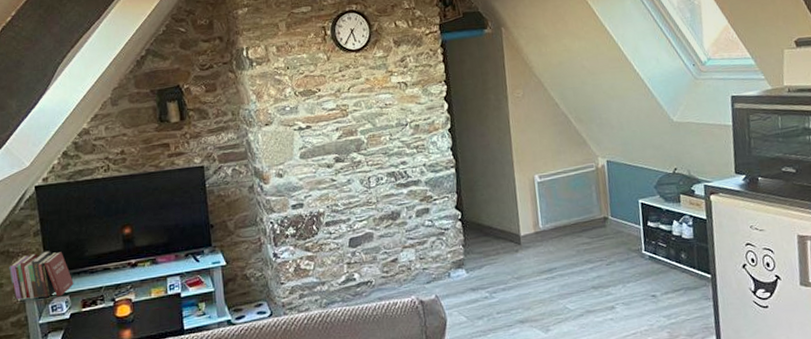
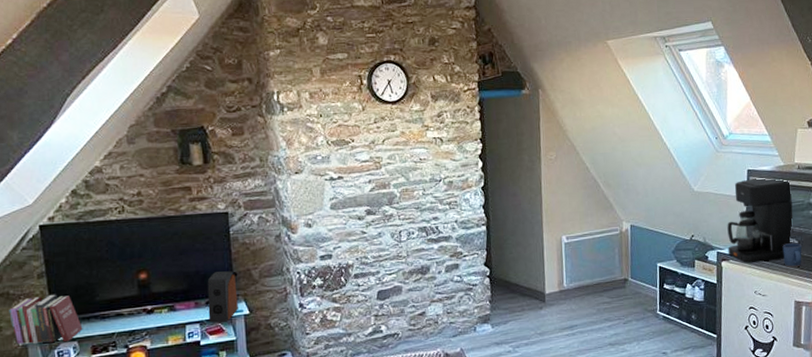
speaker: none [186,223,216,275] -> present [207,271,238,323]
coffee maker: none [713,102,791,197] -> present [727,177,794,264]
mug: none [778,171,802,199] -> present [782,243,802,268]

